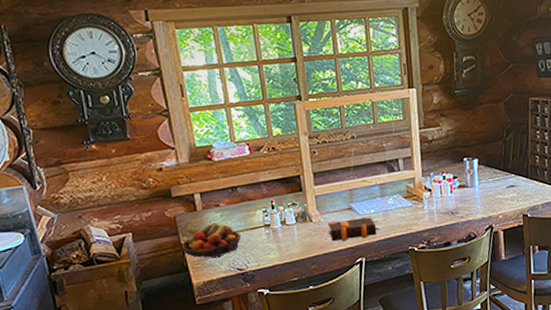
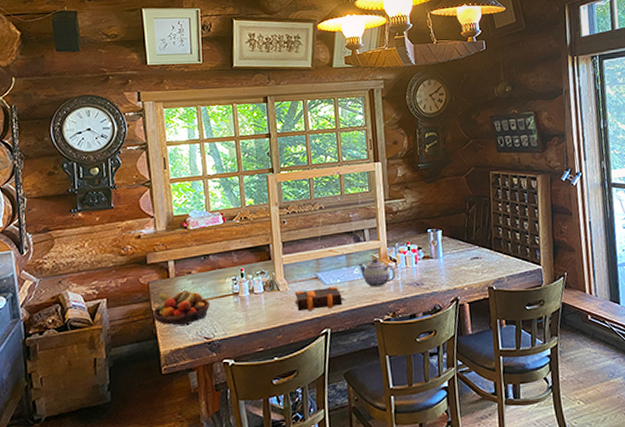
teapot: none [392,187,431,217] -> present [358,258,396,288]

